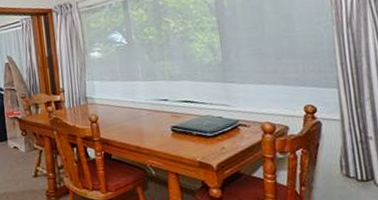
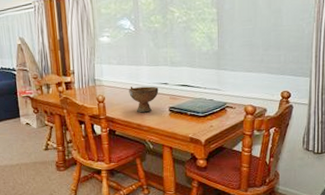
bowl: none [124,103,158,134] -> present [129,86,159,113]

